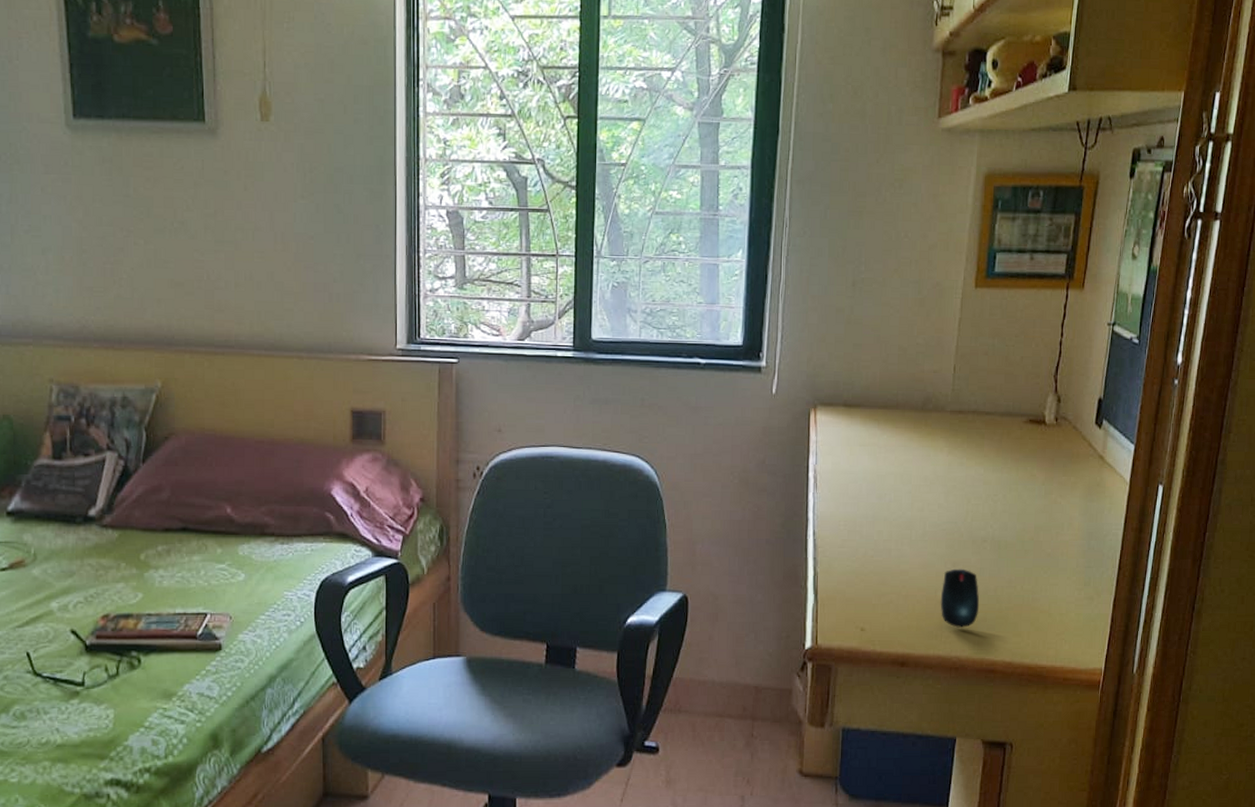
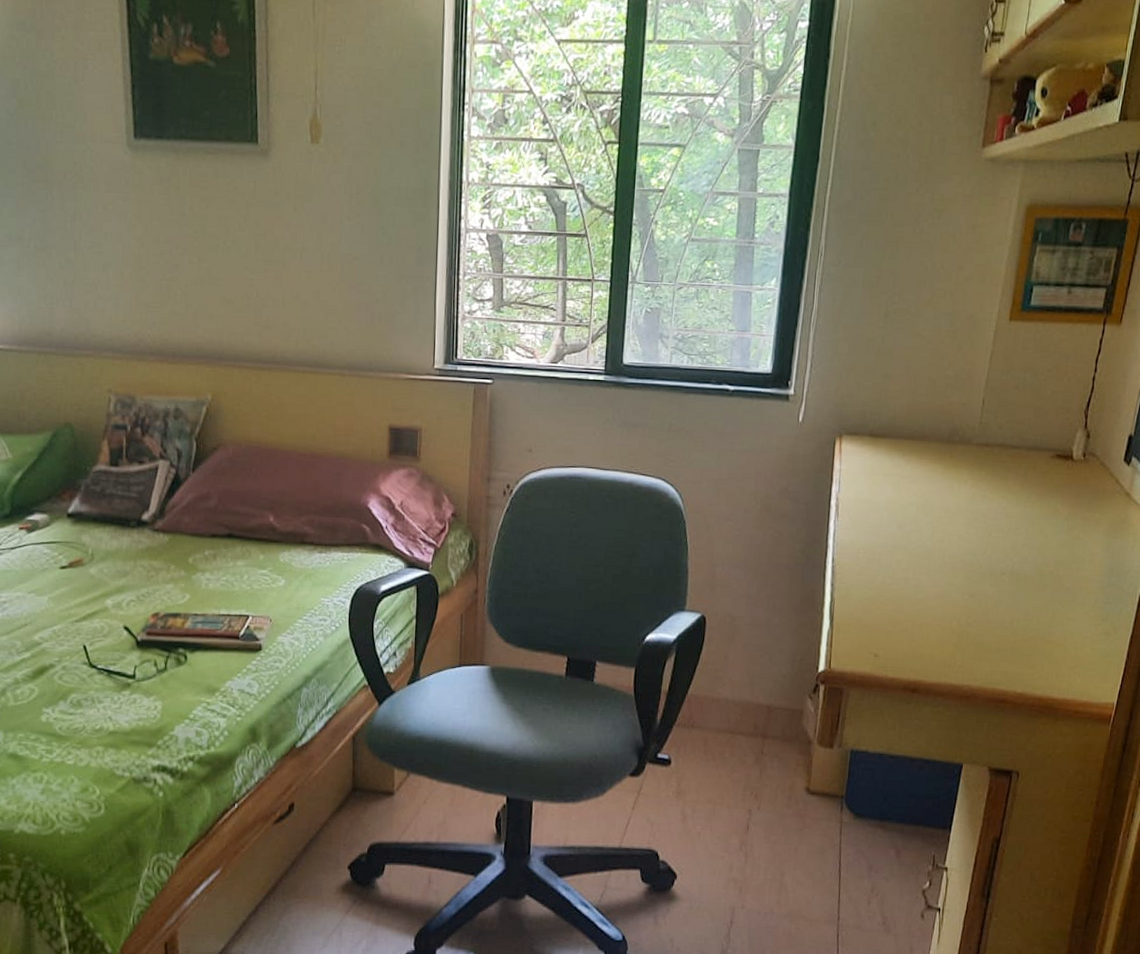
mouse: present [940,568,980,628] -> none [955,599,995,658]

